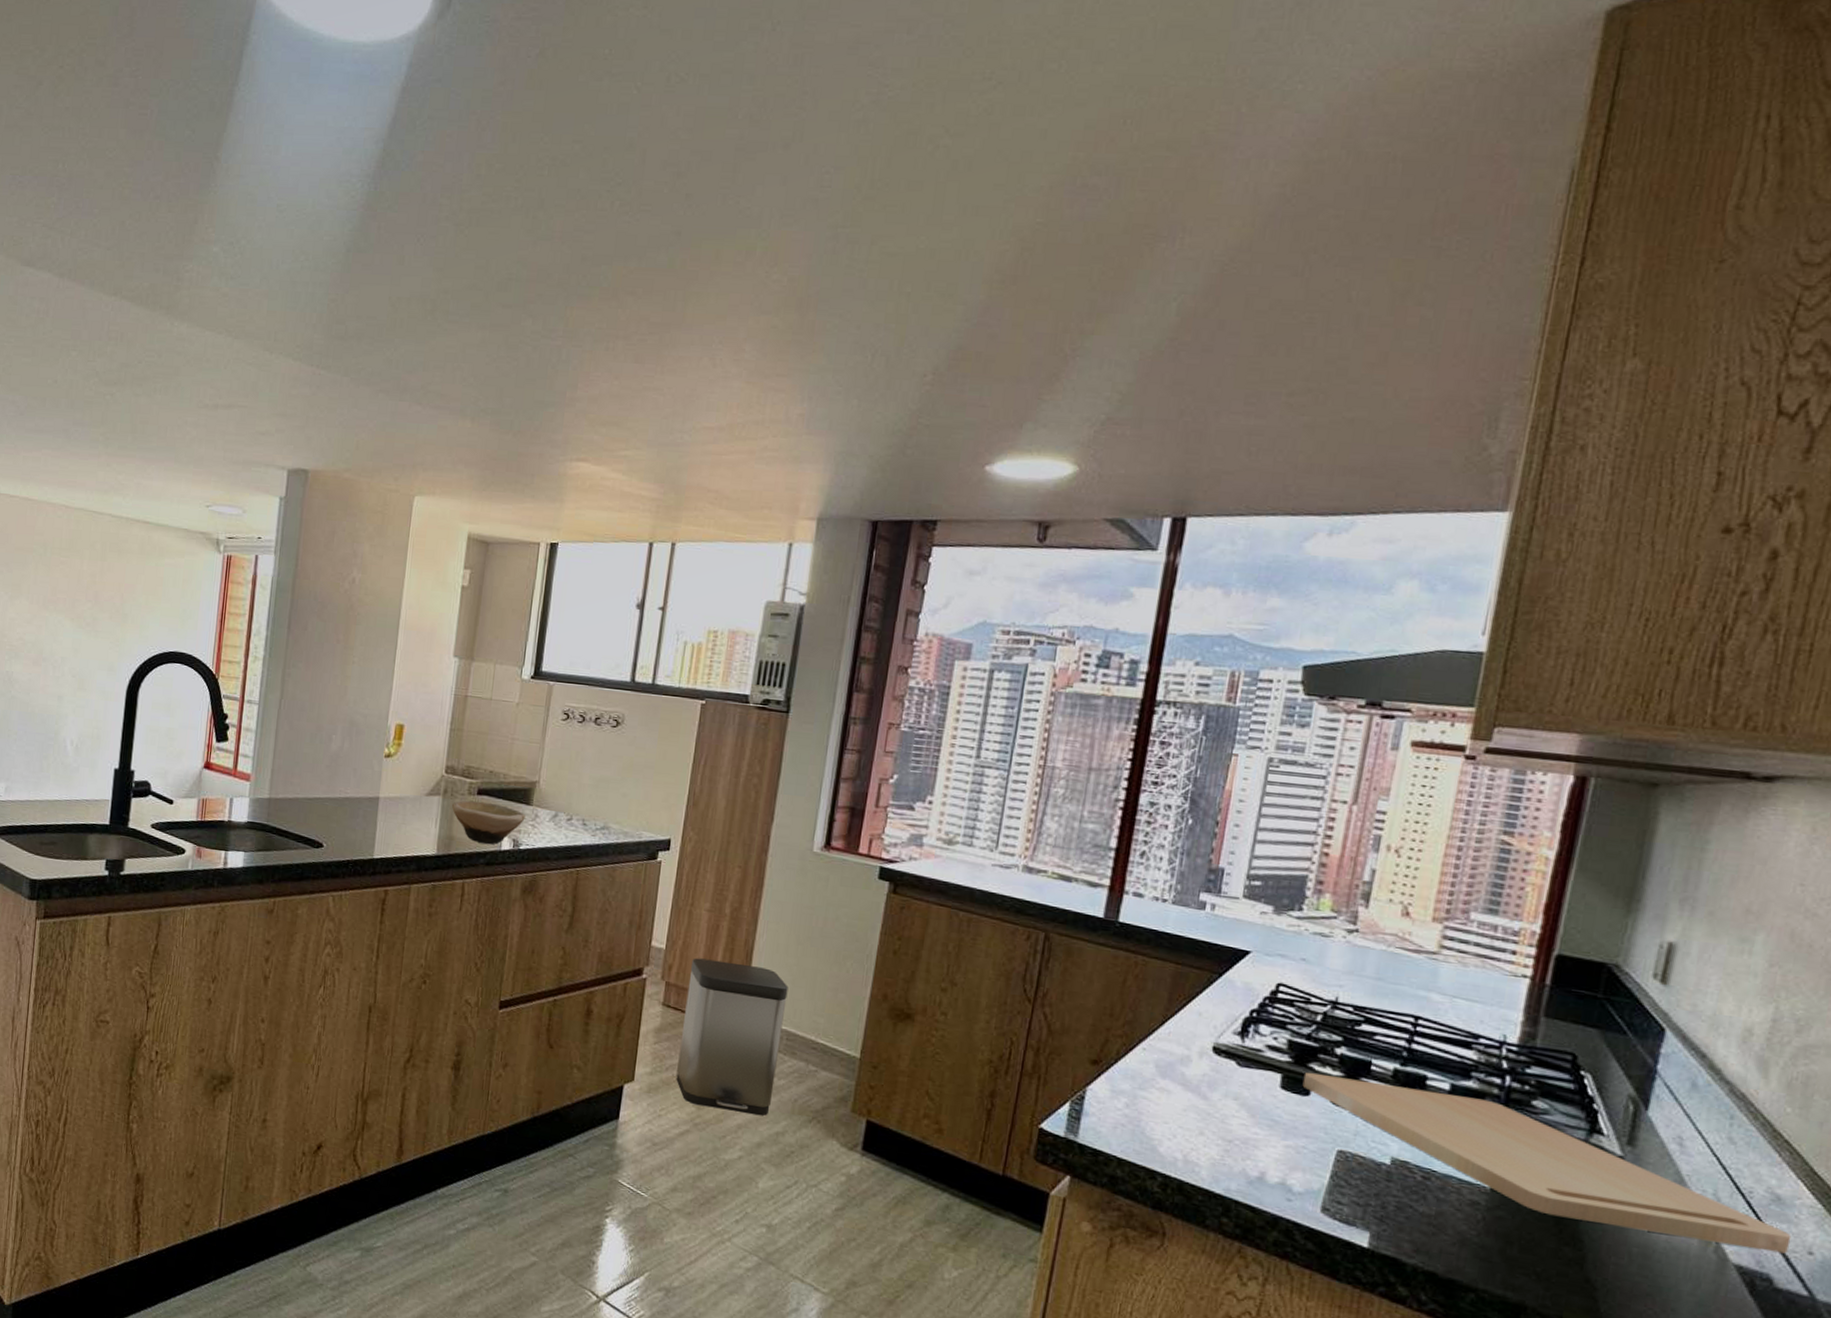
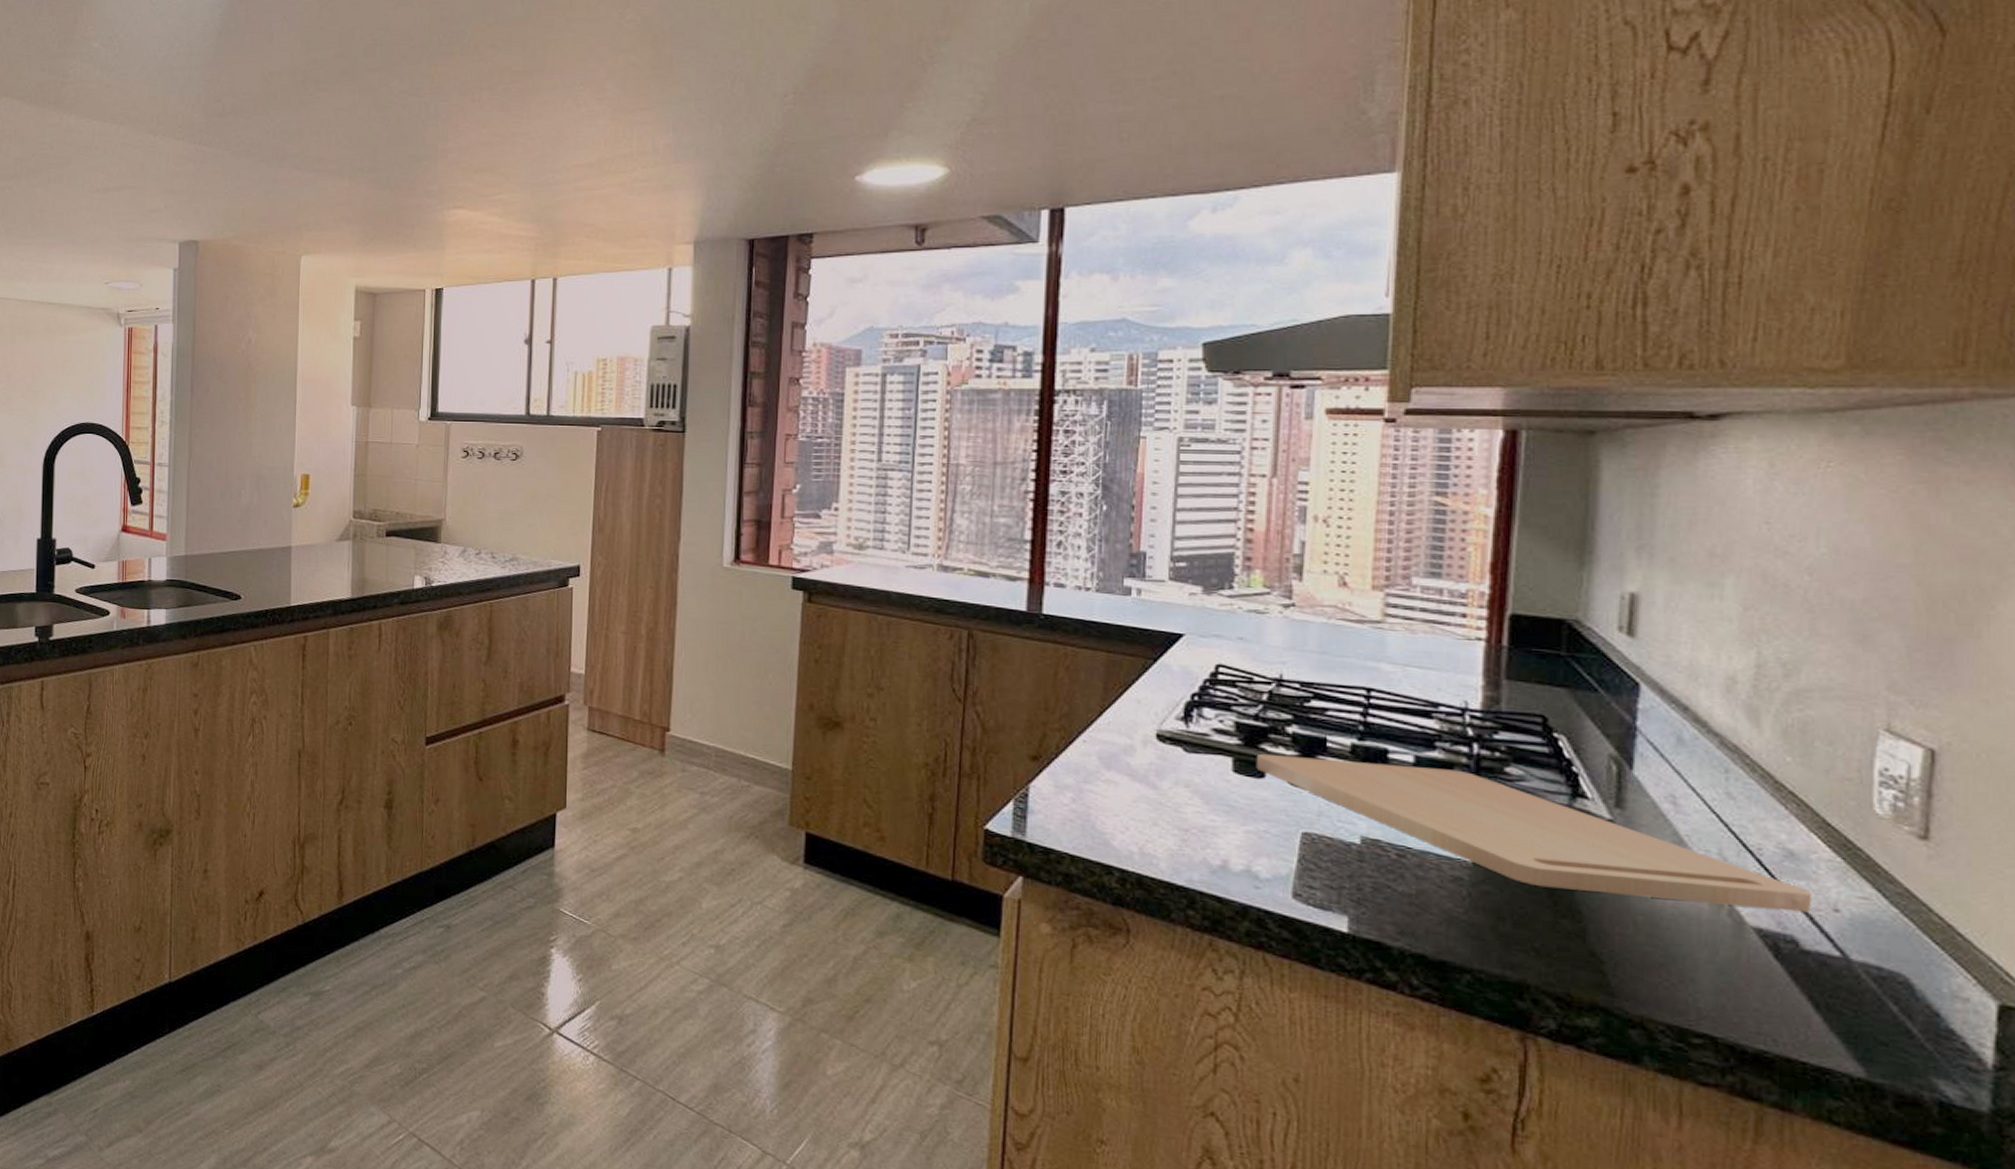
bowl: present [452,800,526,845] -> none [363,542,435,584]
pedal bin: present [676,958,789,1116] -> none [608,681,712,834]

